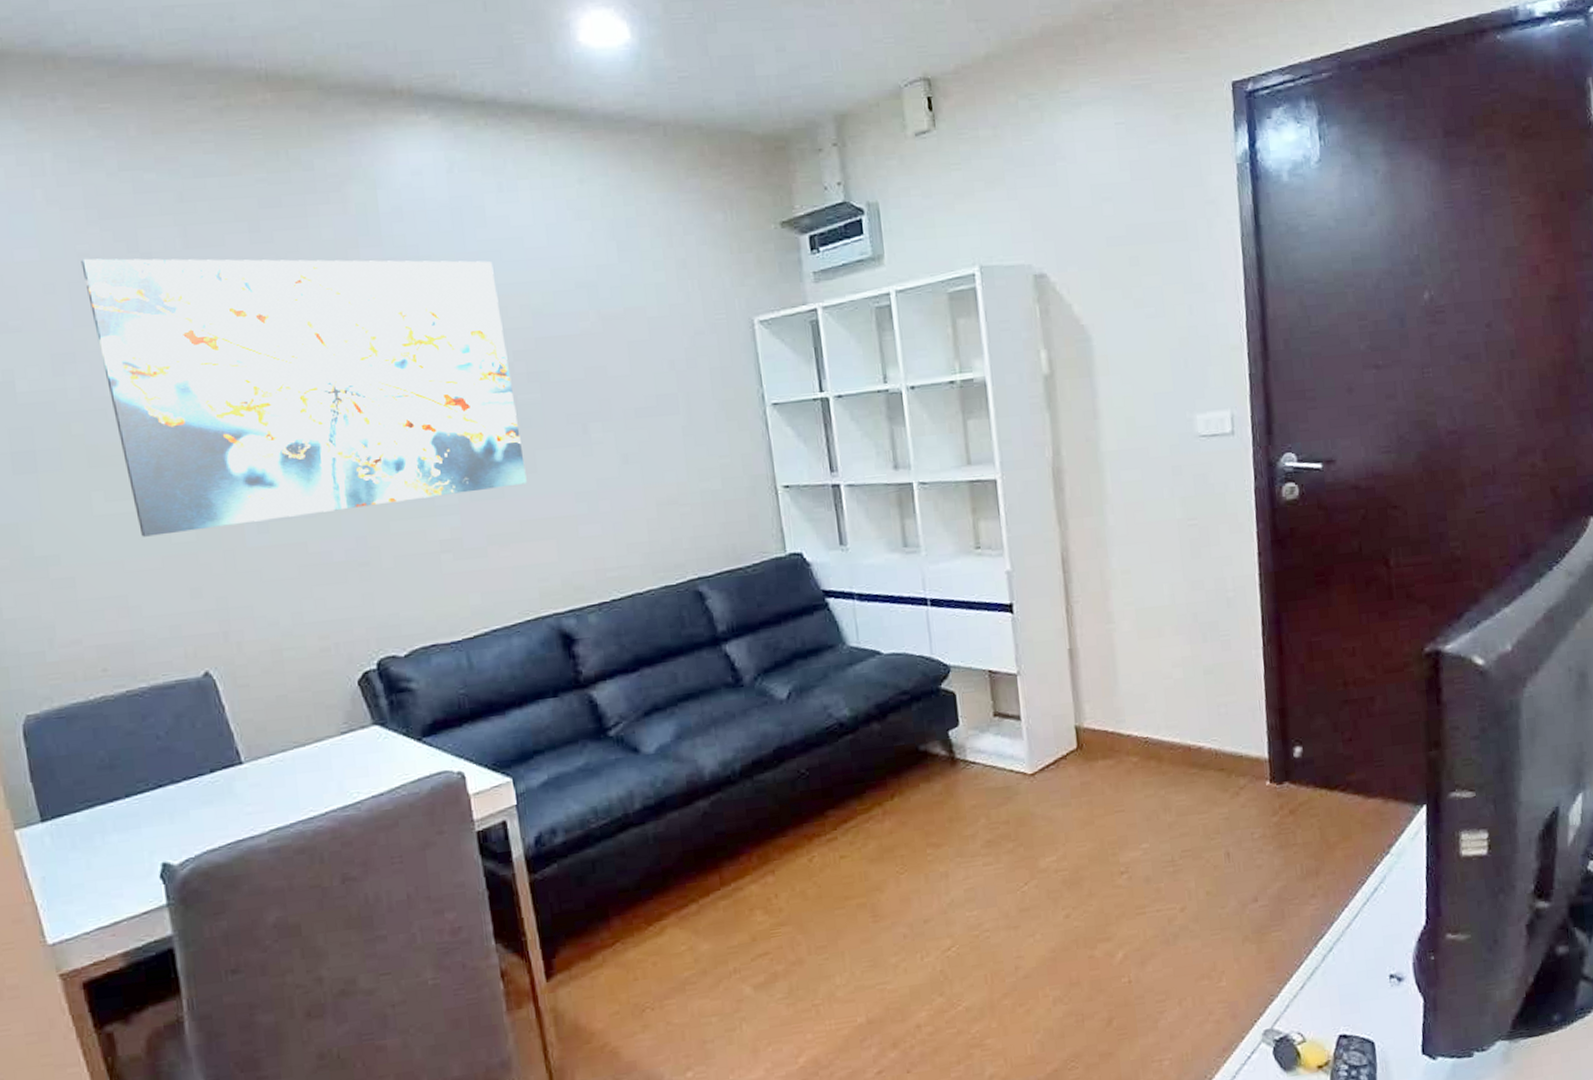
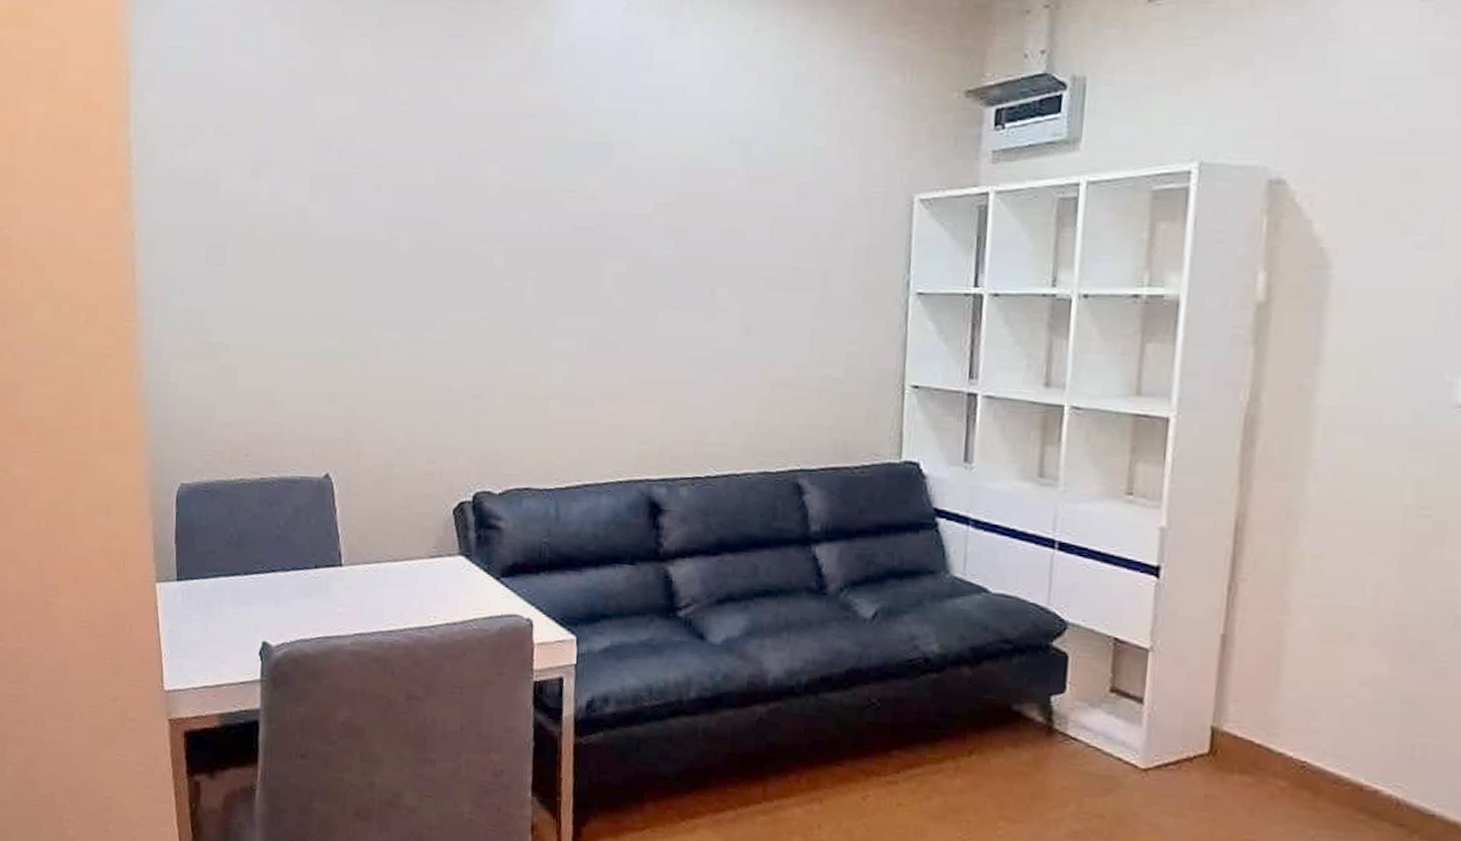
wall art: present [81,258,527,537] -> none [289,72,651,342]

